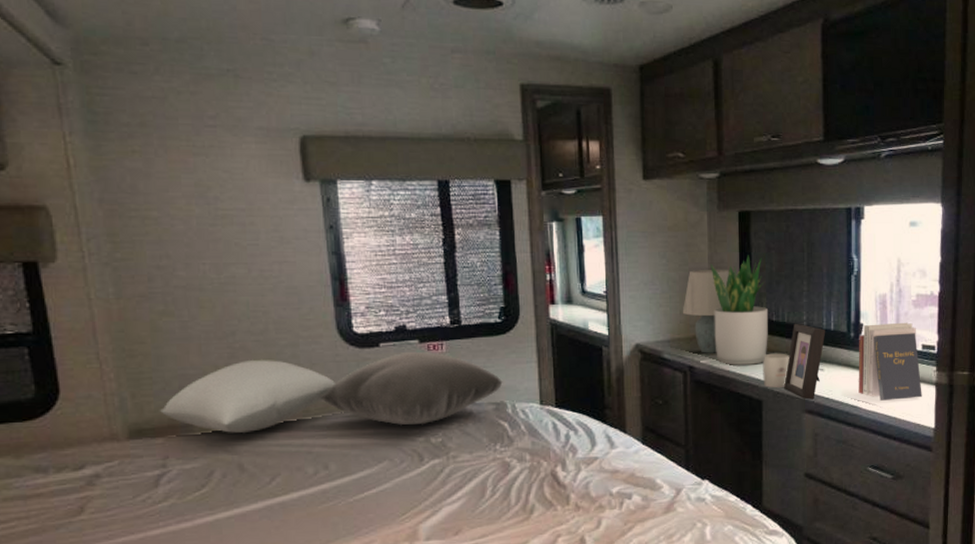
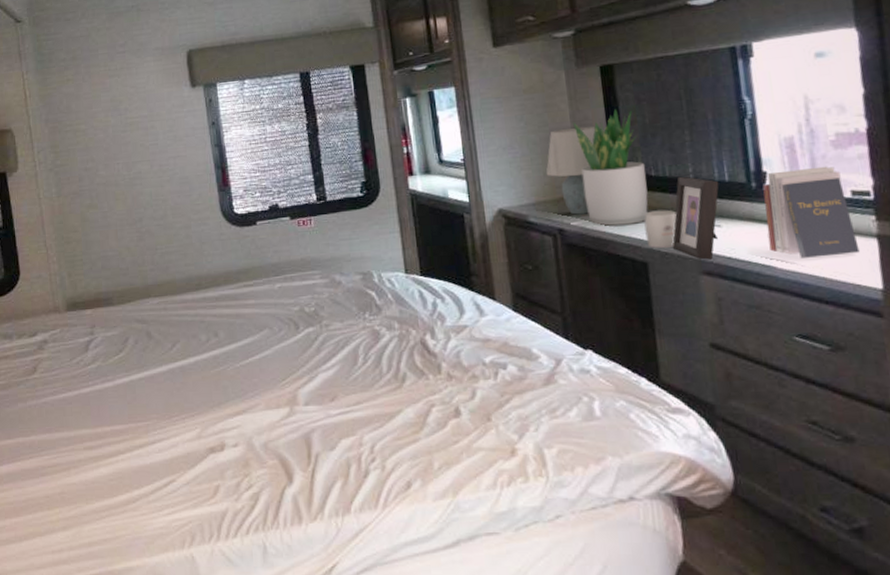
pillow: present [159,360,335,433] -> none [88,241,221,305]
pillow: present [319,351,503,426] -> none [209,227,368,297]

